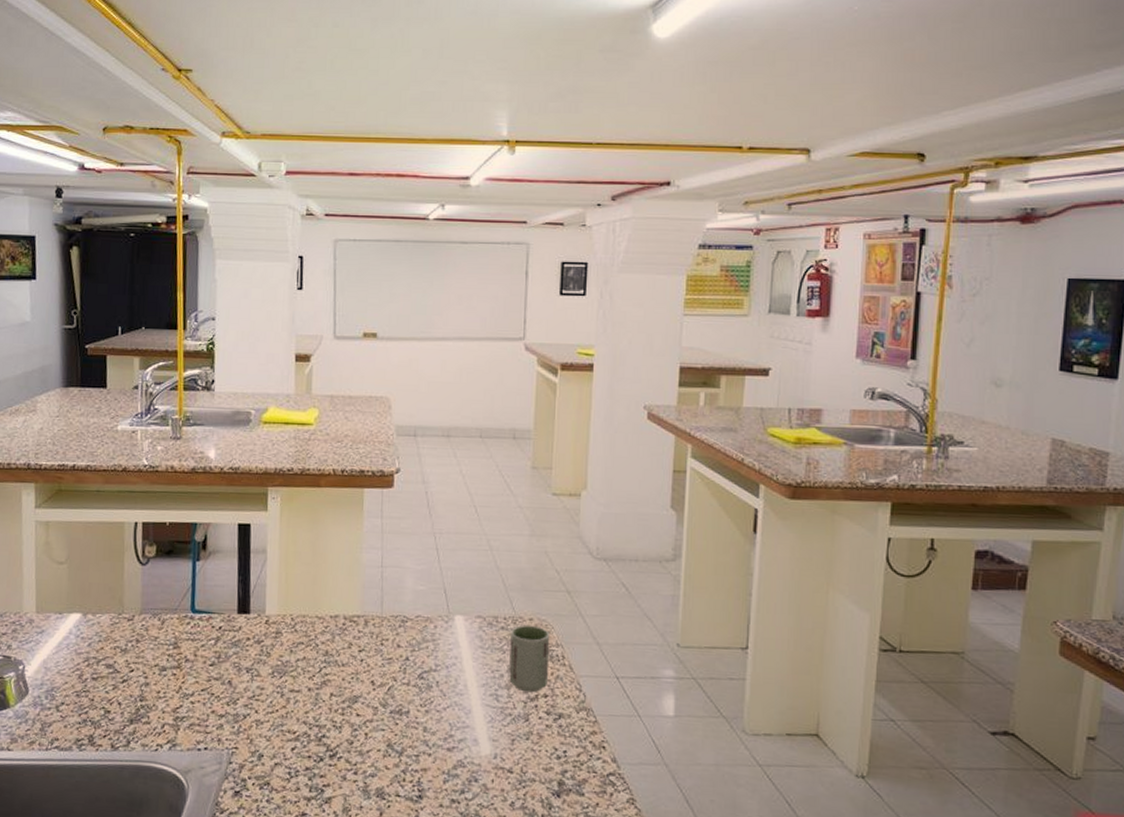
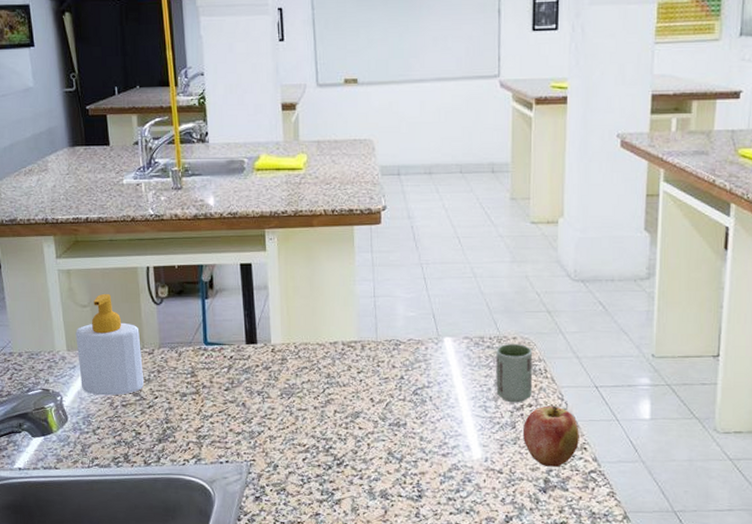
soap bottle: none [47,549,120,667] -> present [75,293,144,396]
apple: none [537,696,598,767] -> present [523,405,579,467]

